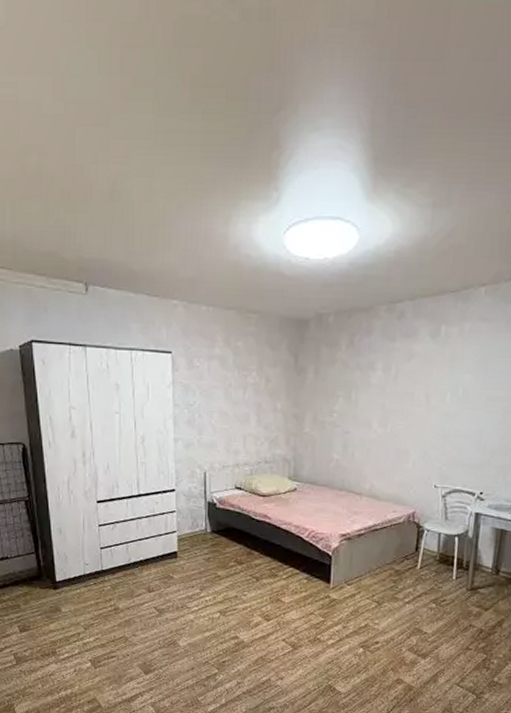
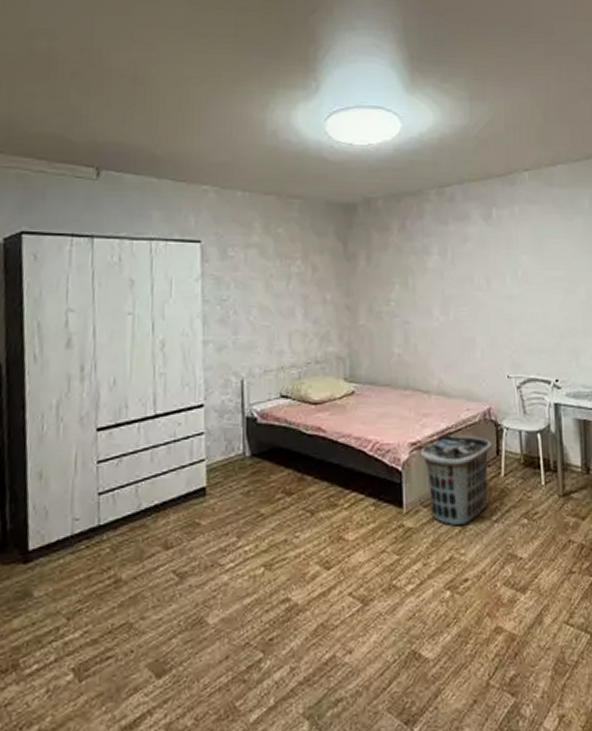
clothes hamper: none [347,530,413,603] -> present [418,434,492,526]

